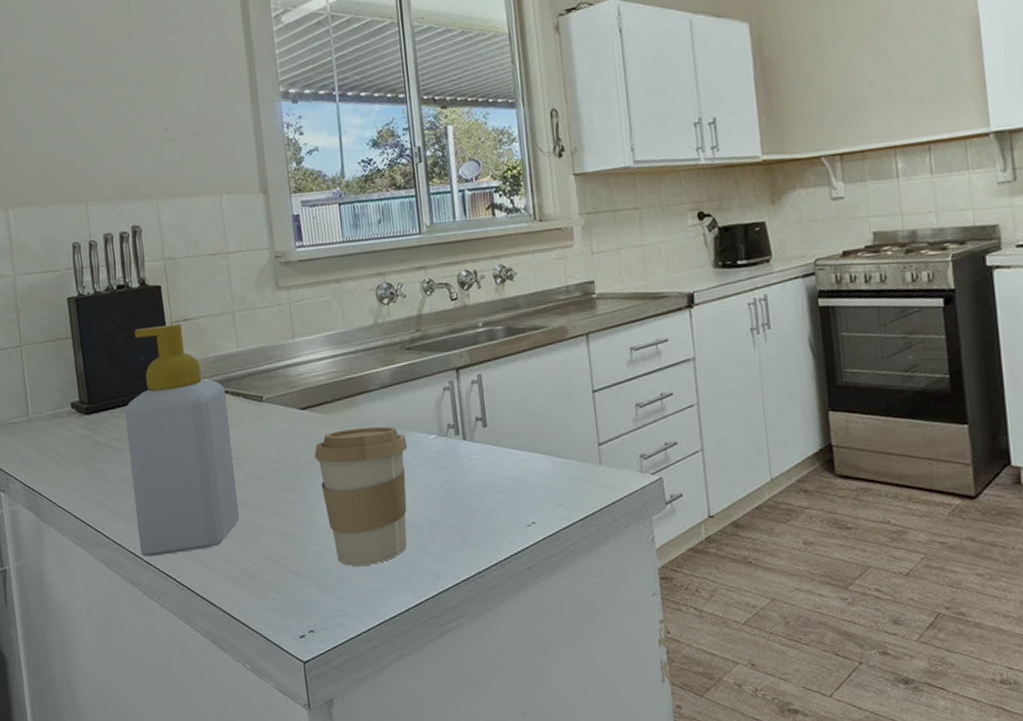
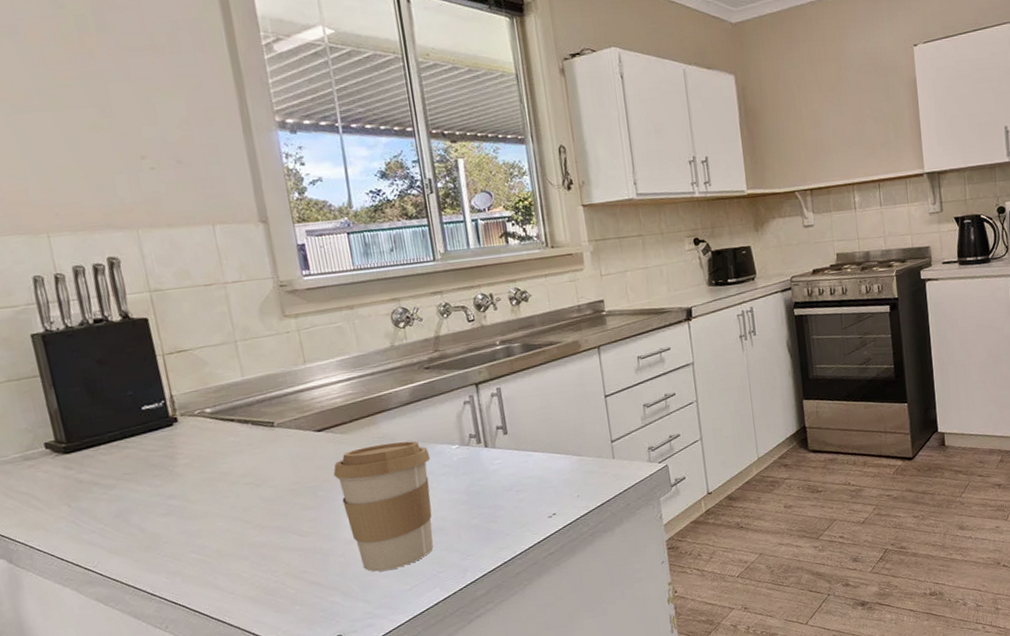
soap bottle: present [124,323,240,557] -> none [112,355,255,589]

